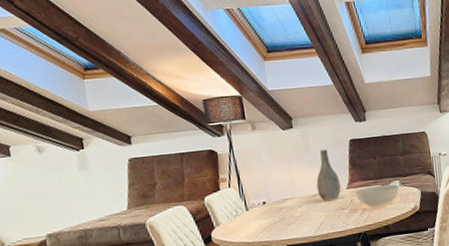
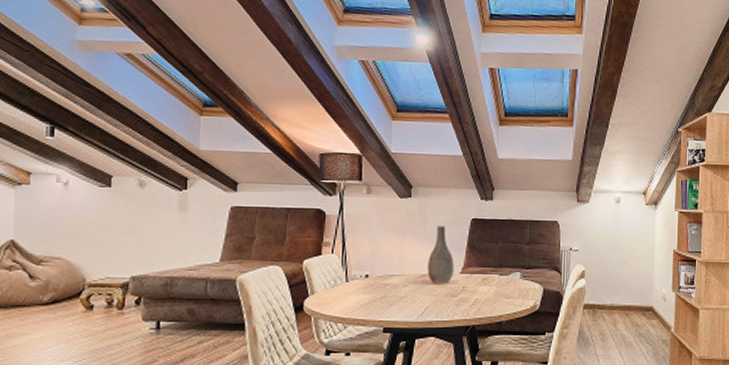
bowl: present [355,184,400,208] -> none [468,274,520,300]

